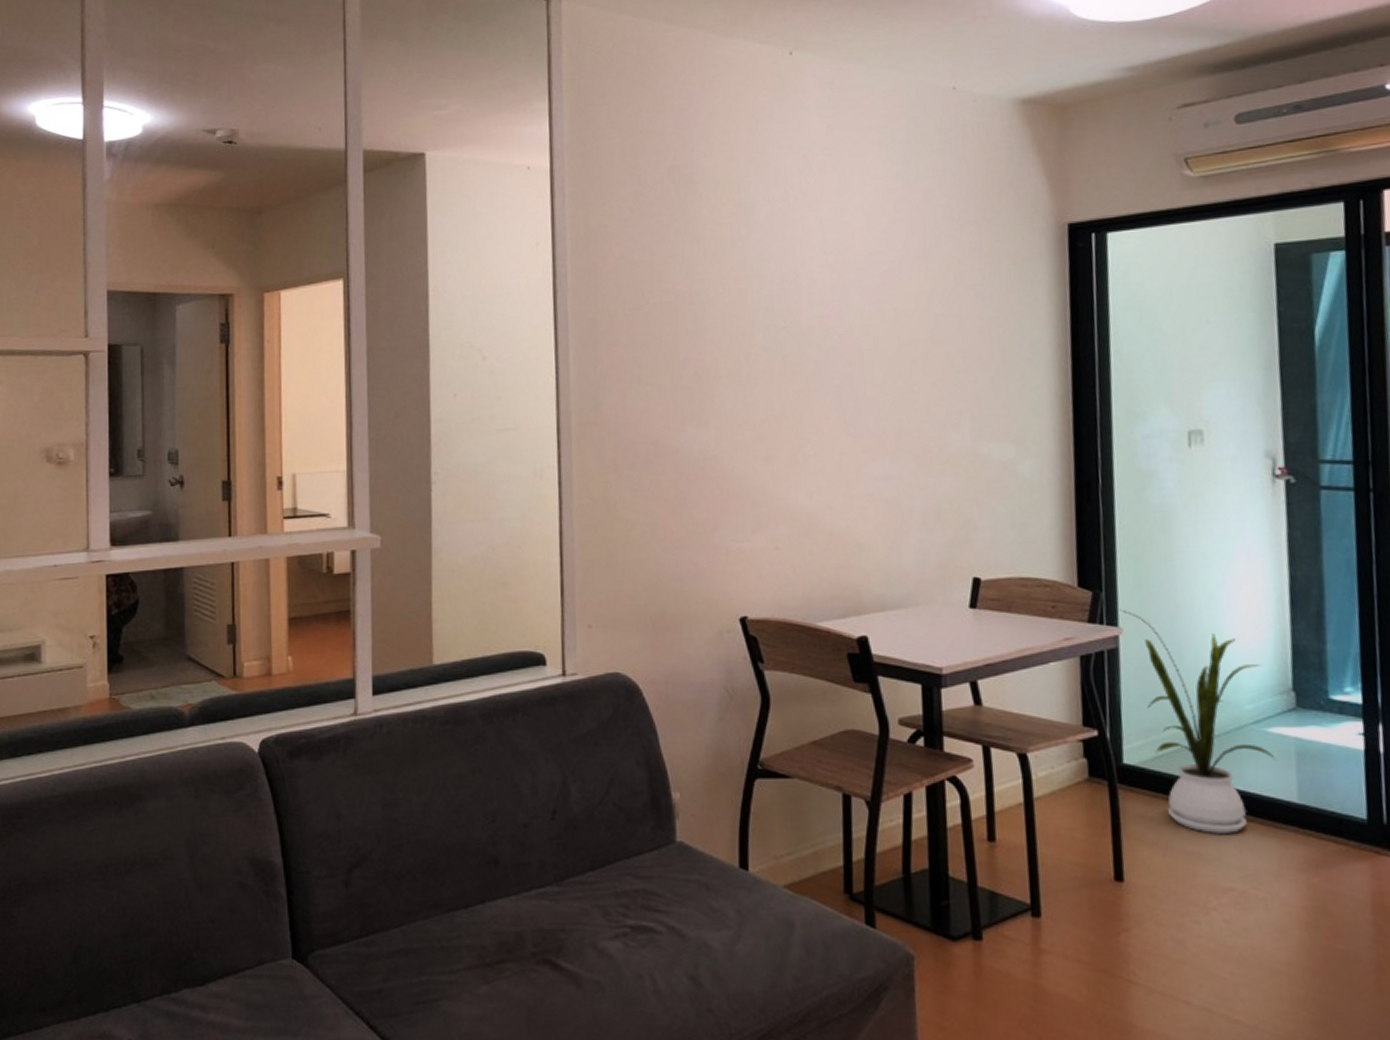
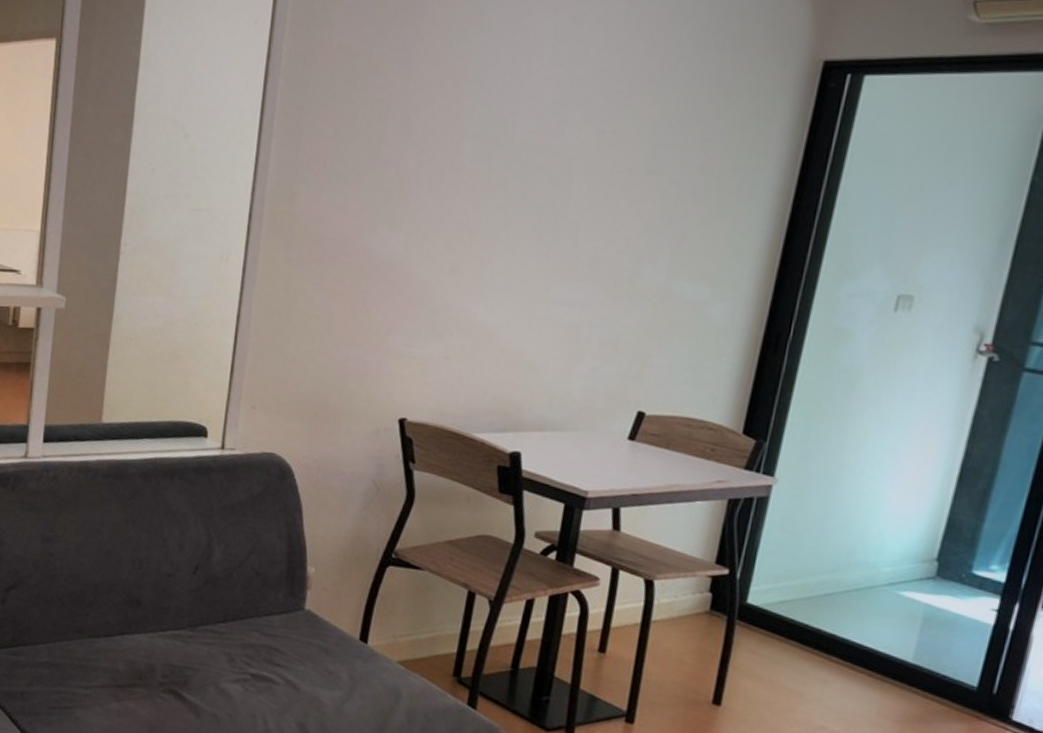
house plant: present [1120,609,1276,833] -> none [780,460,910,680]

